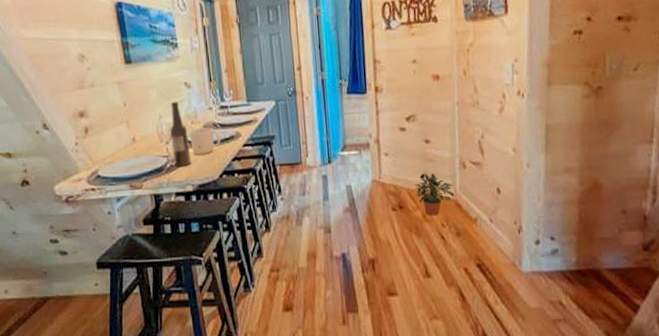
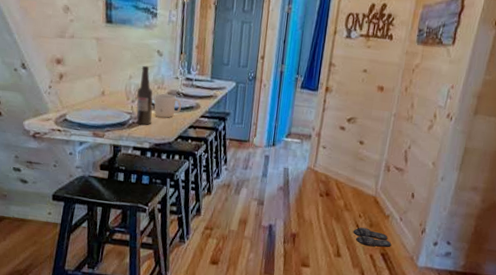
potted plant: present [414,173,455,216] -> none [341,169,375,207]
slippers: none [439,238,487,259] -> present [353,227,392,247]

